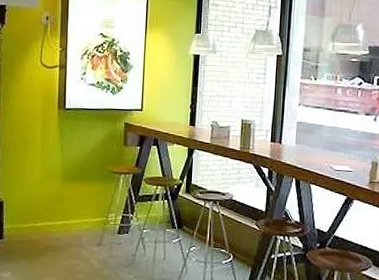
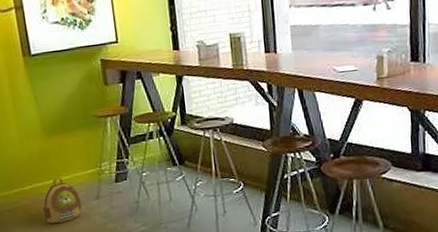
backpack: none [49,220,84,262] -> present [43,178,82,223]

